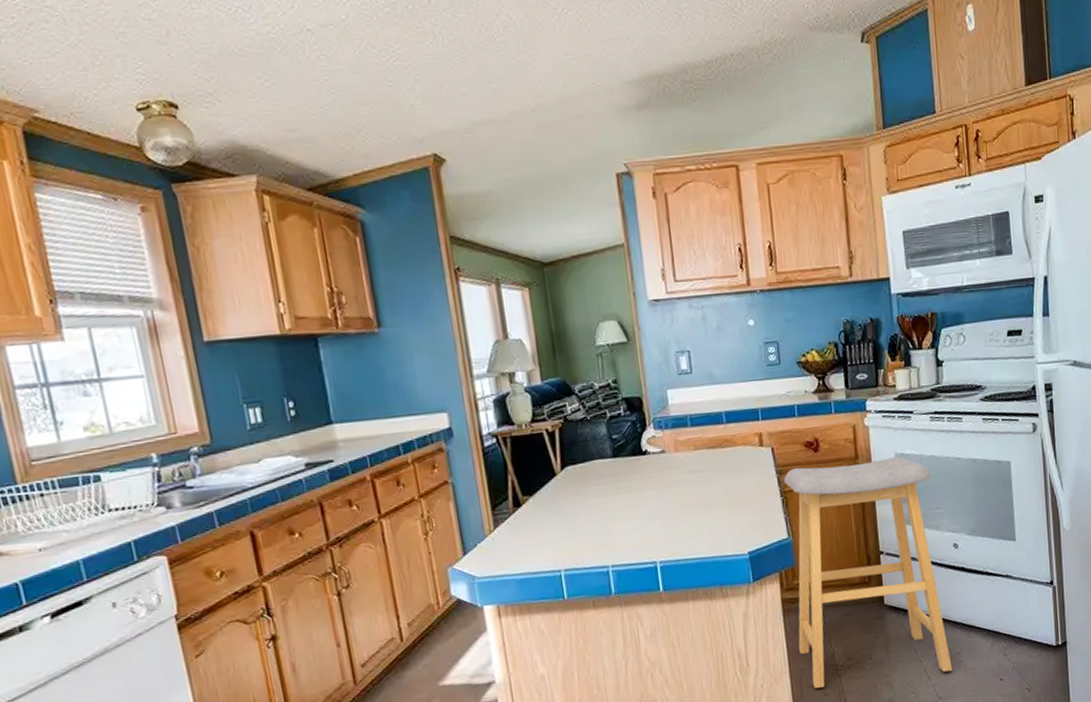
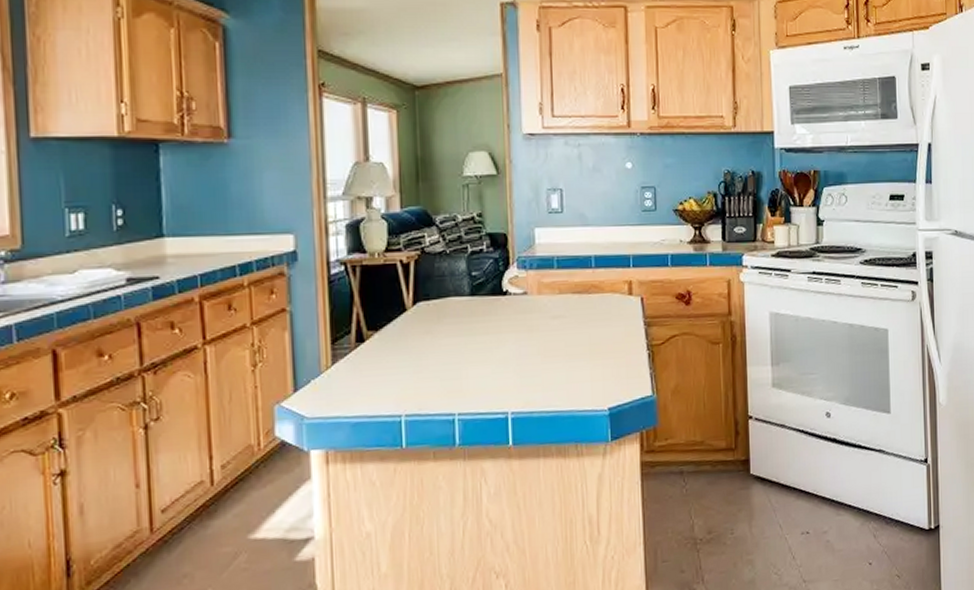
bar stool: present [783,456,953,688] -> none [651,316,819,564]

